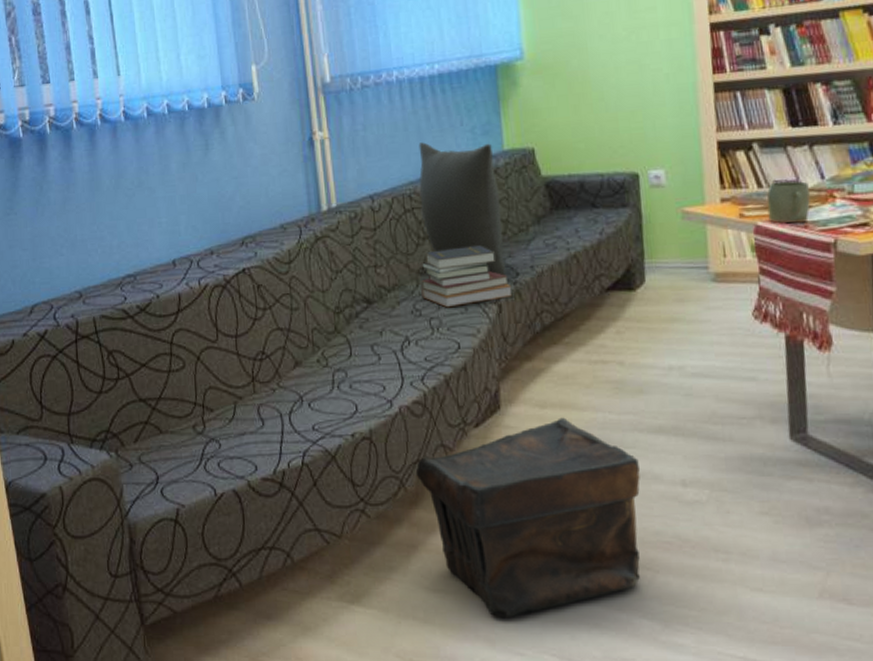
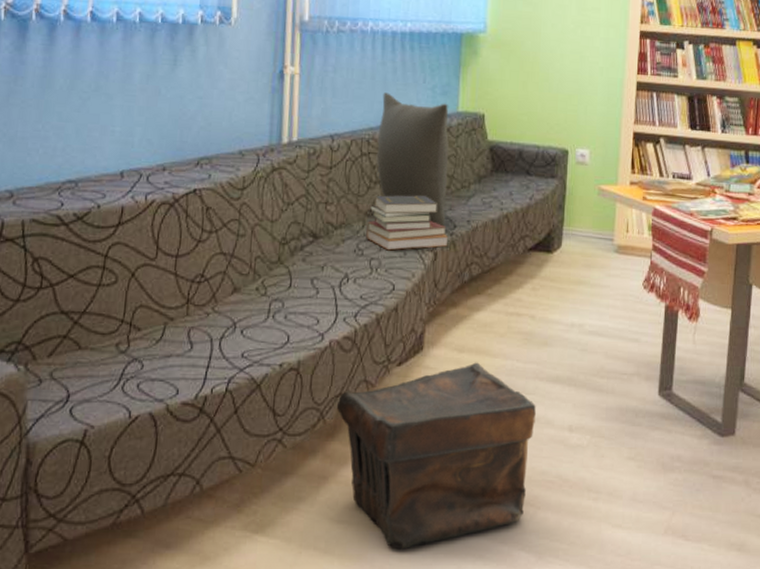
mug: present [766,181,811,224] -> none [664,173,698,211]

